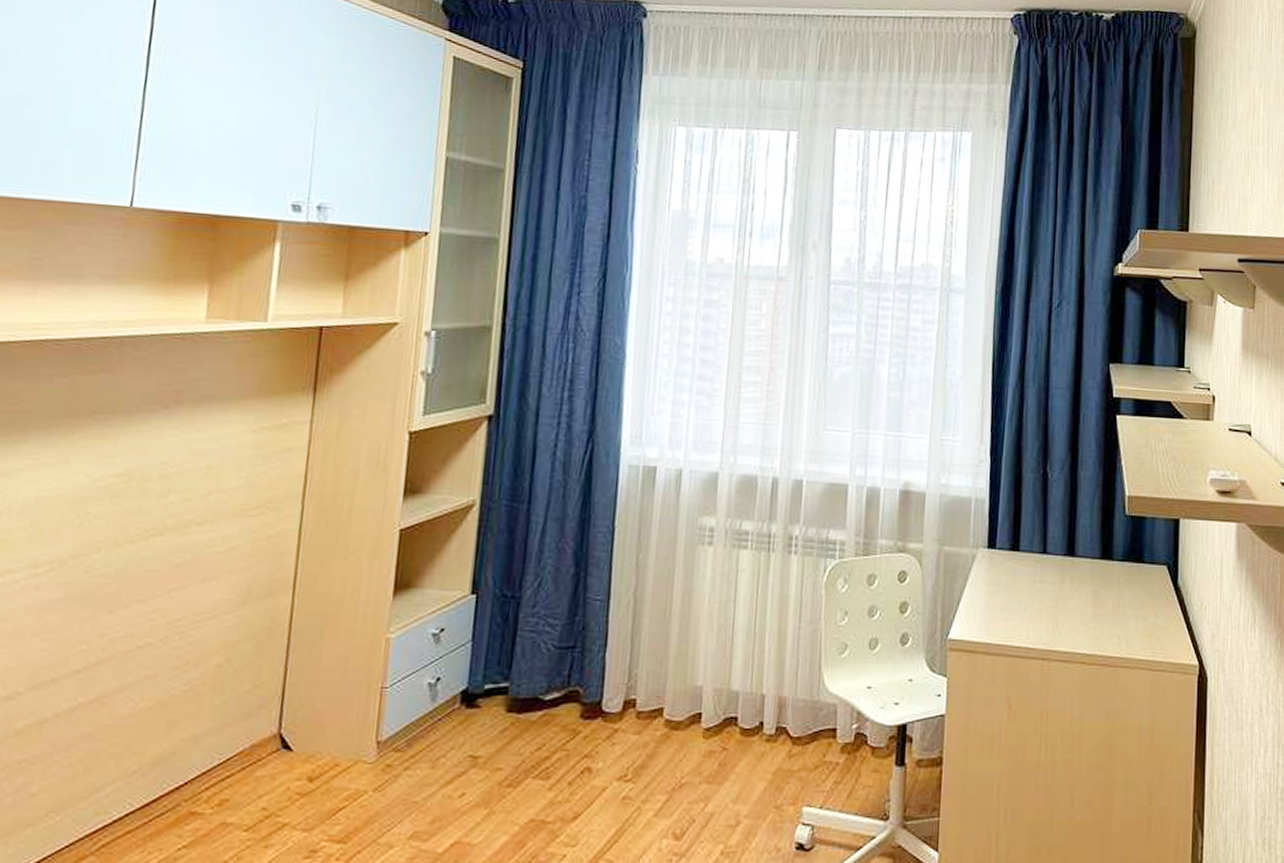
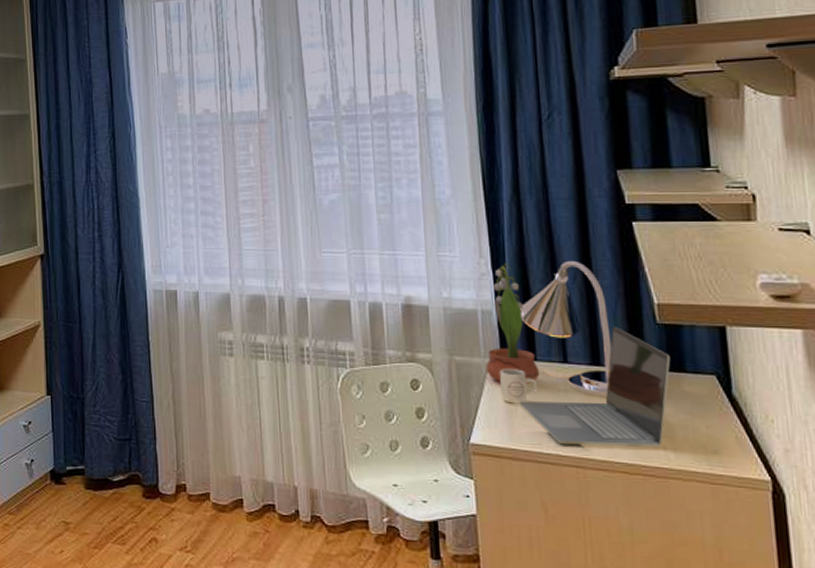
potted flower: none [972,450,1021,575] -> present [486,263,541,384]
mug: none [983,560,1018,596] -> present [500,369,539,404]
laptop: none [998,517,1133,638] -> present [519,326,671,447]
table lamp: none [1010,450,1087,588] -> present [520,260,612,398]

